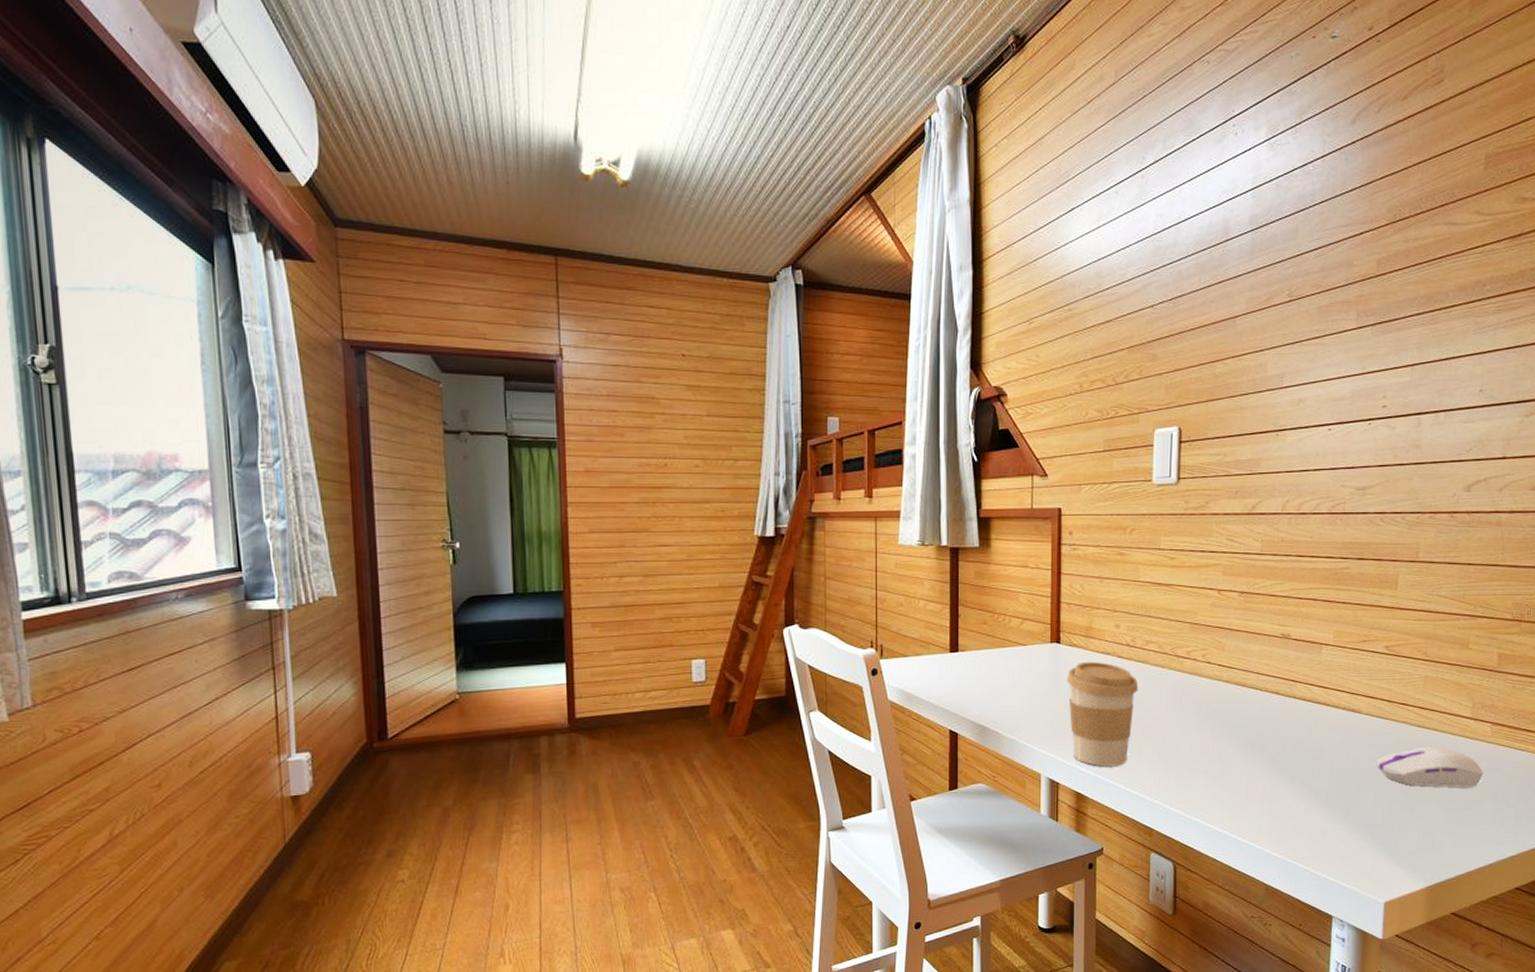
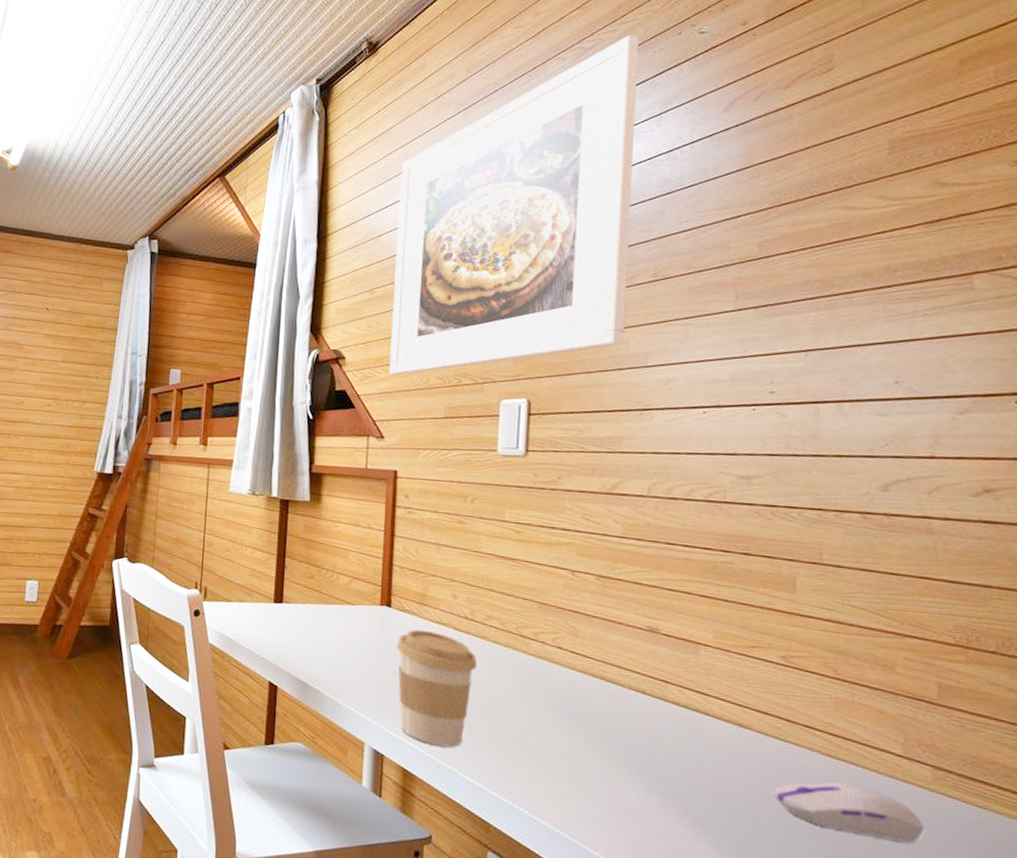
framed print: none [1050,37,1277,410] -> present [389,35,639,375]

